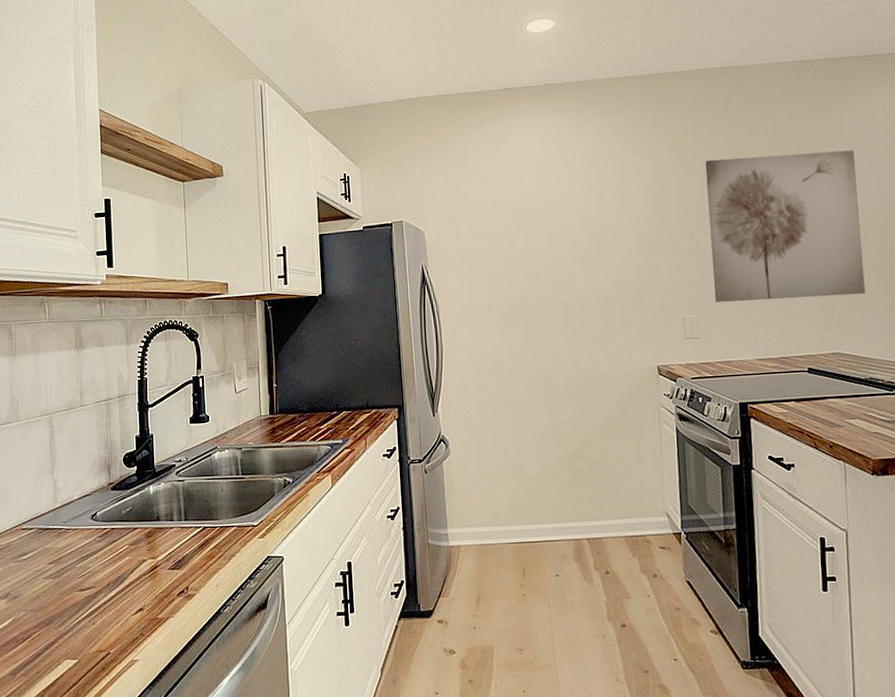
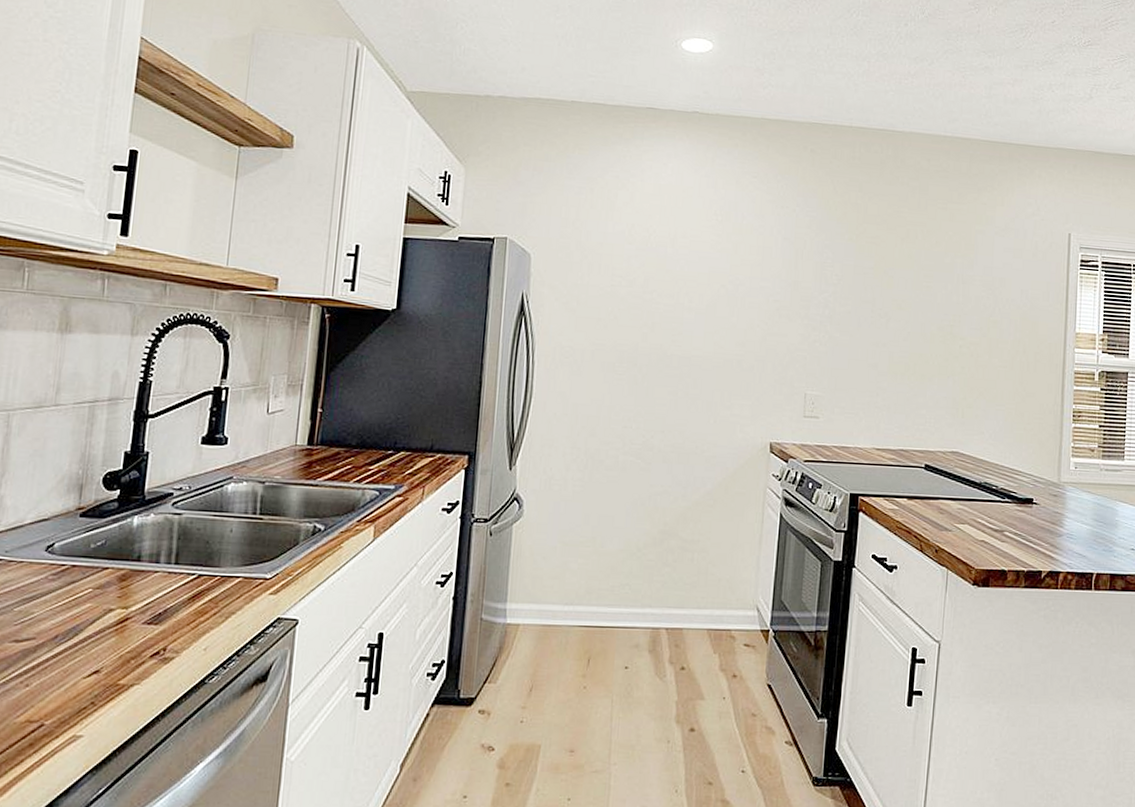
wall art: present [705,150,866,302] -> none [840,225,1002,393]

